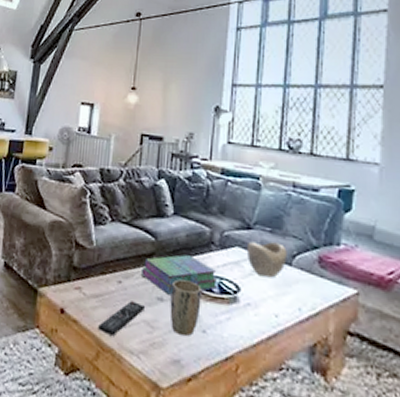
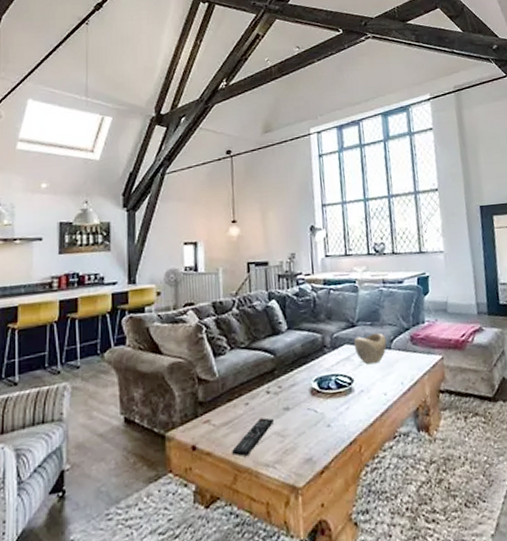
stack of books: present [142,255,217,295] -> none [266,362,334,403]
plant pot: present [169,279,202,337] -> none [294,384,323,436]

